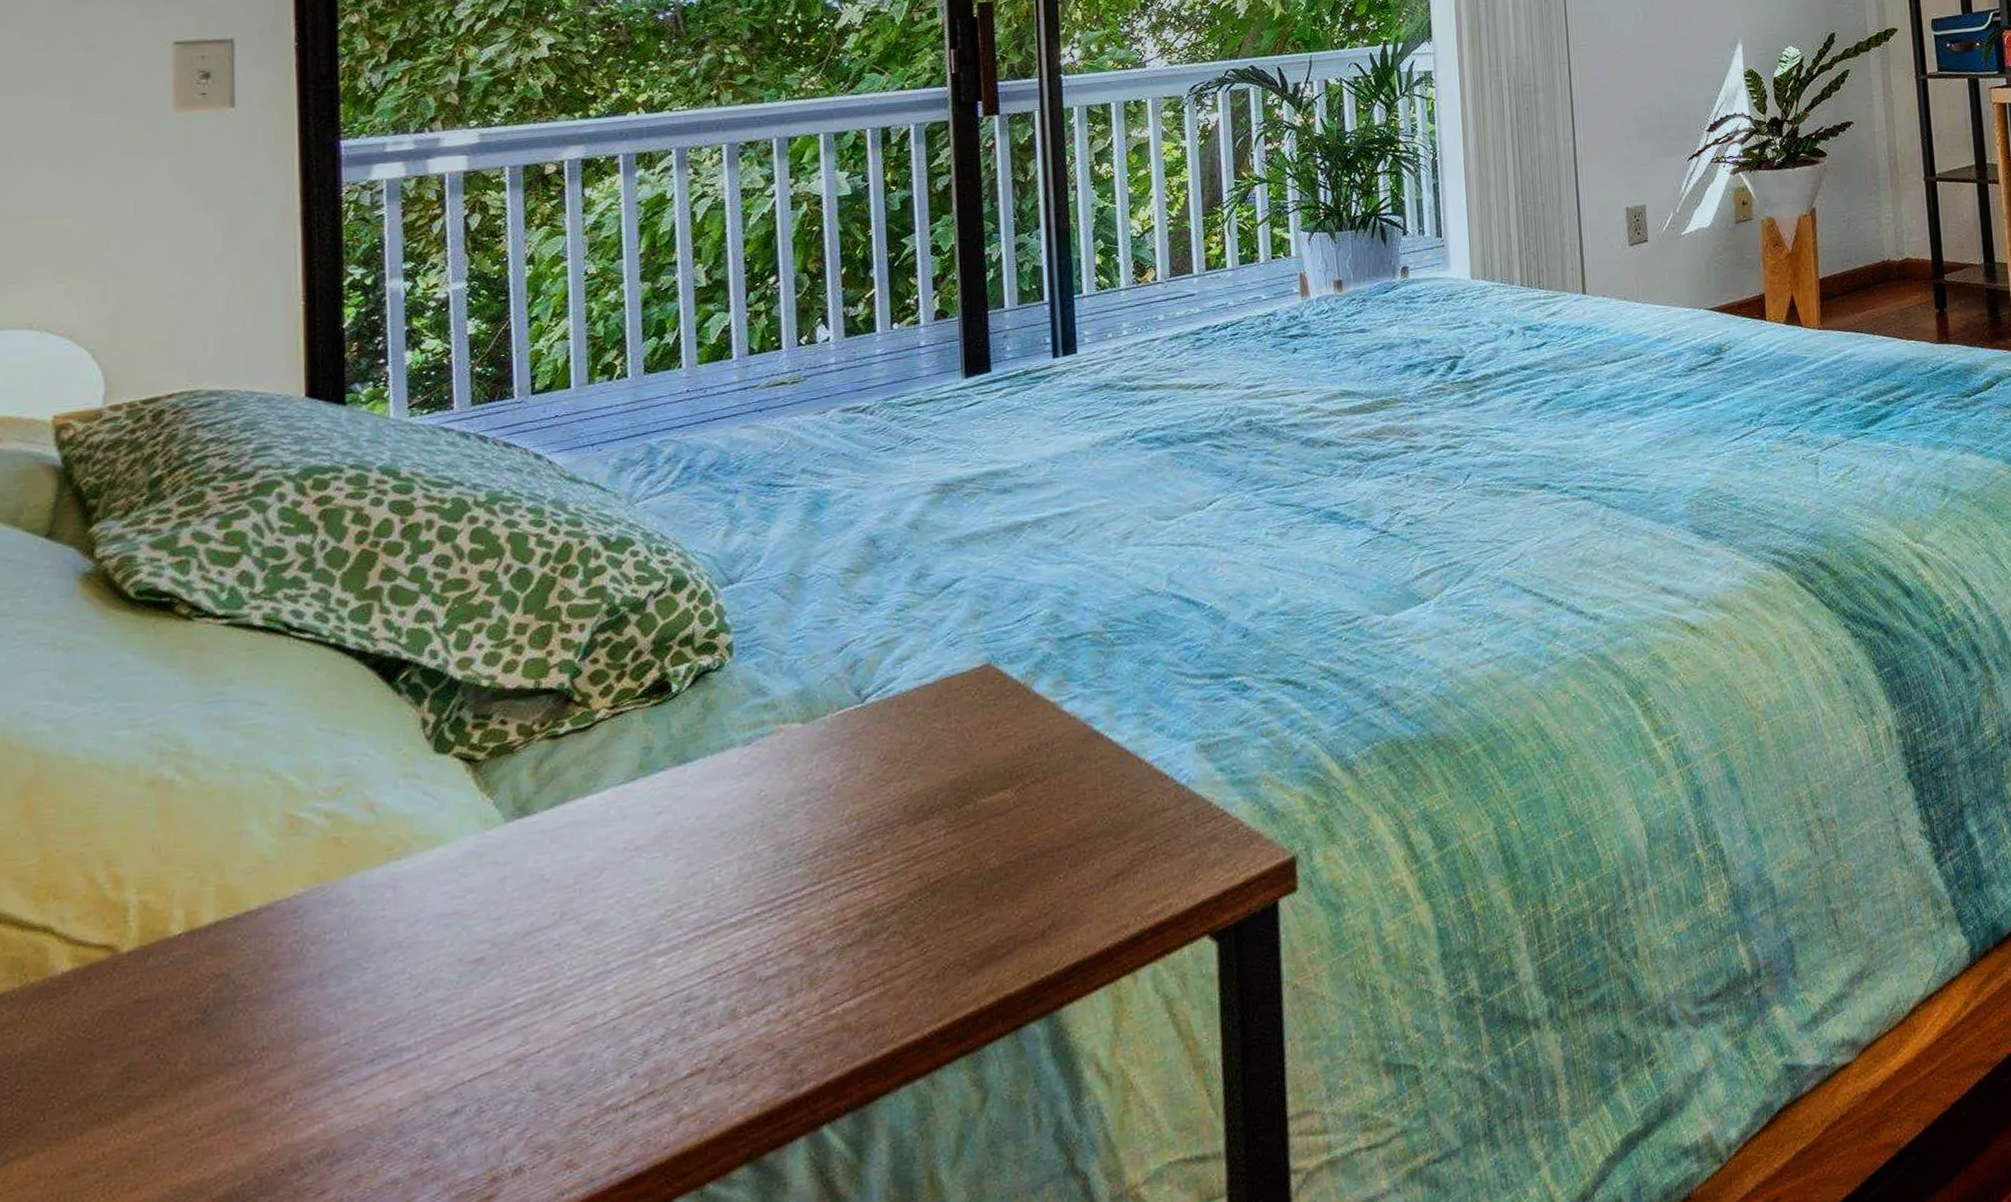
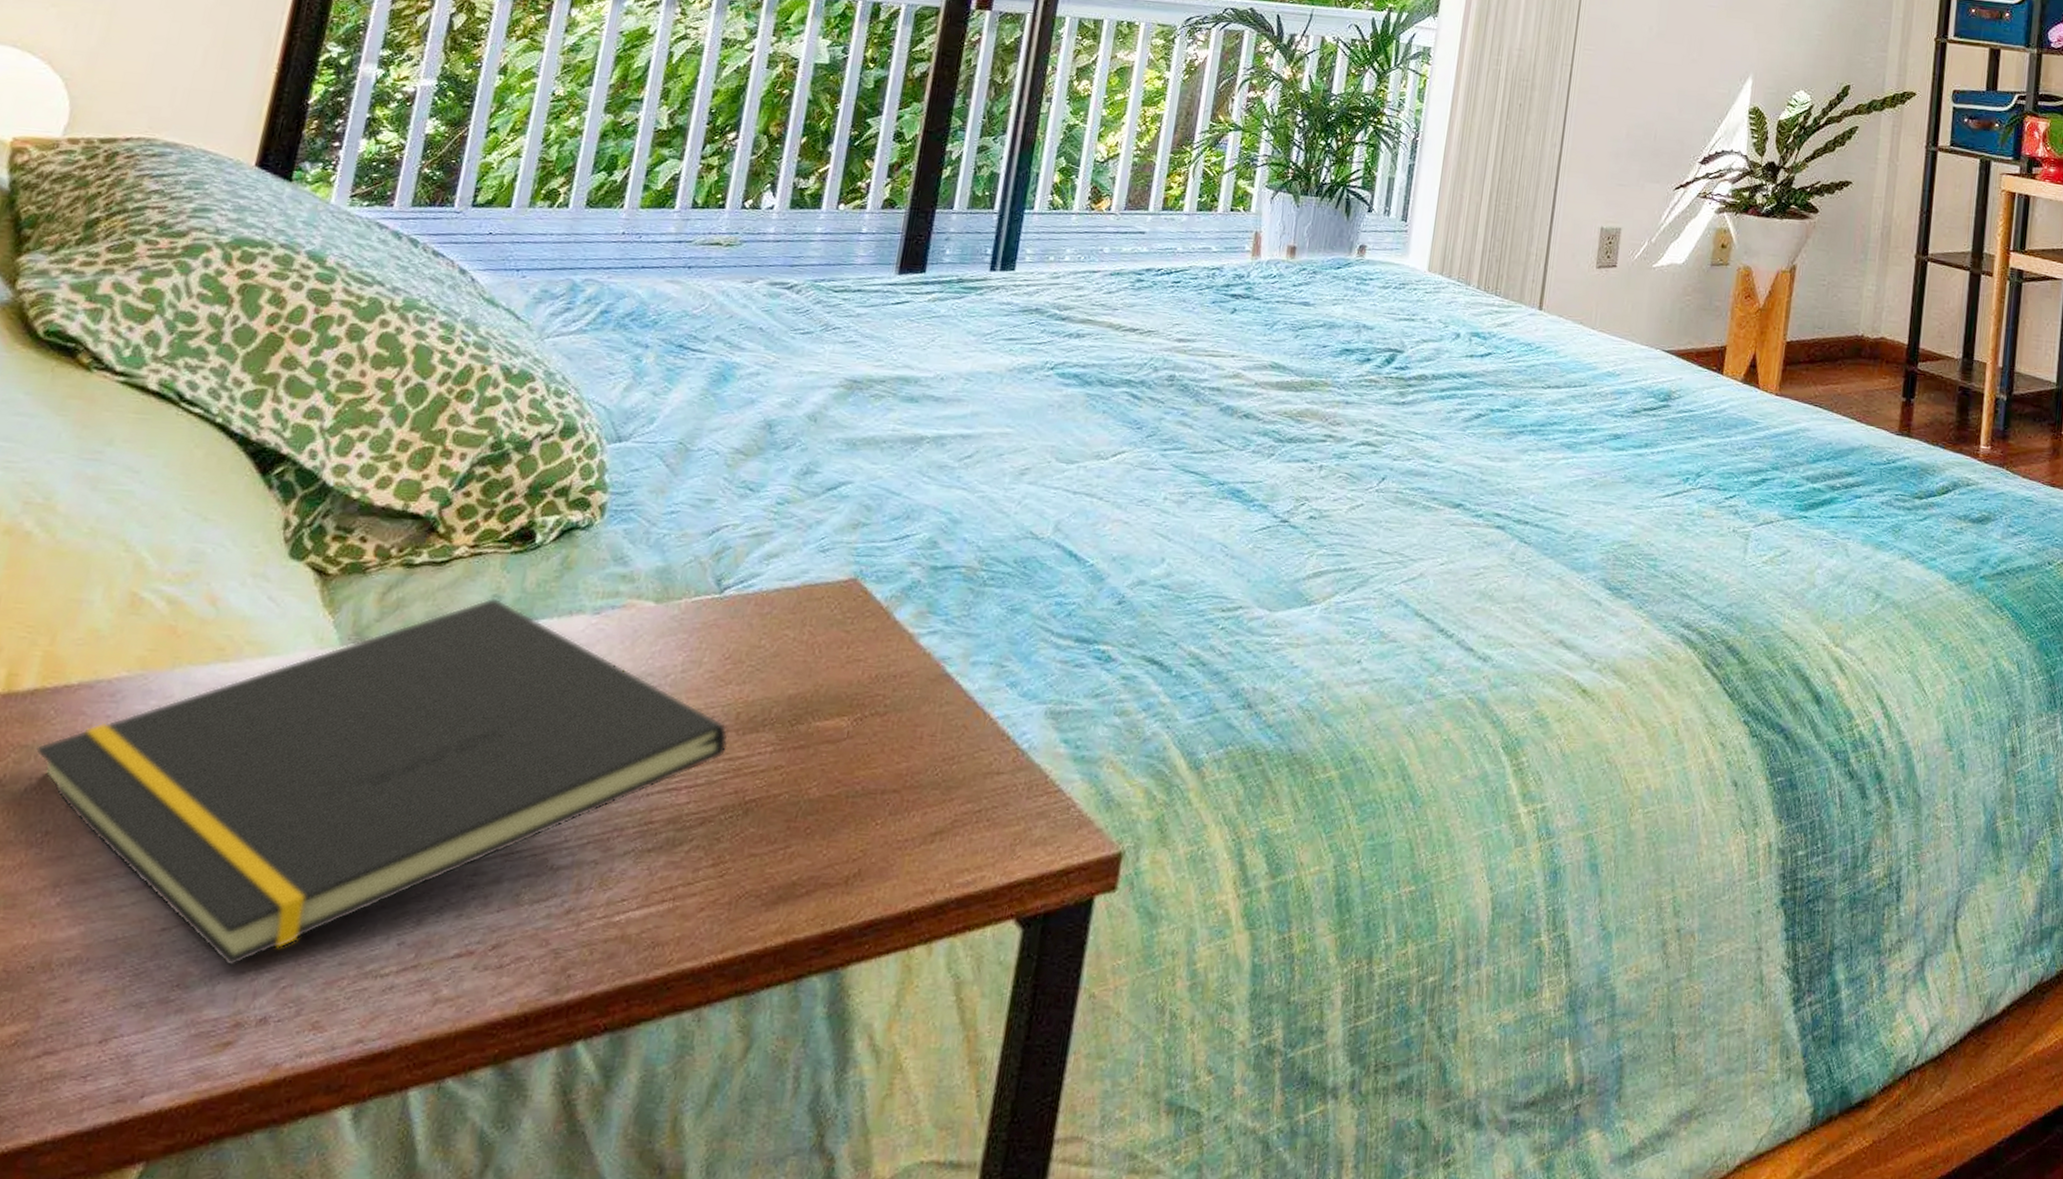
notepad: none [233,749,902,1131] -> present [36,597,729,967]

